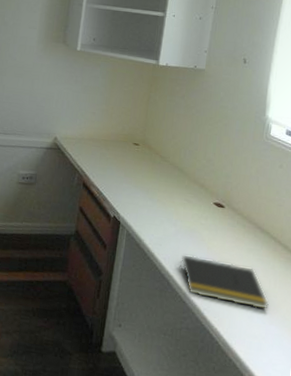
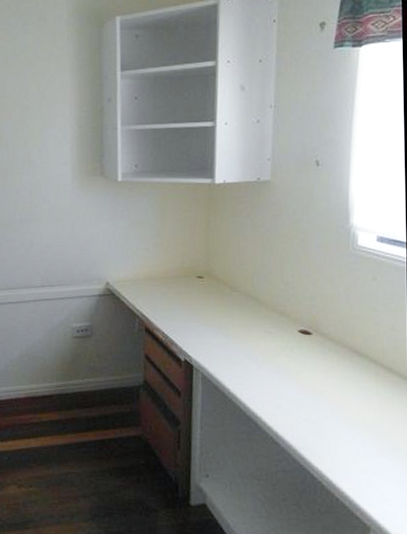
notepad: present [179,255,269,310] -> none [266,392,376,442]

